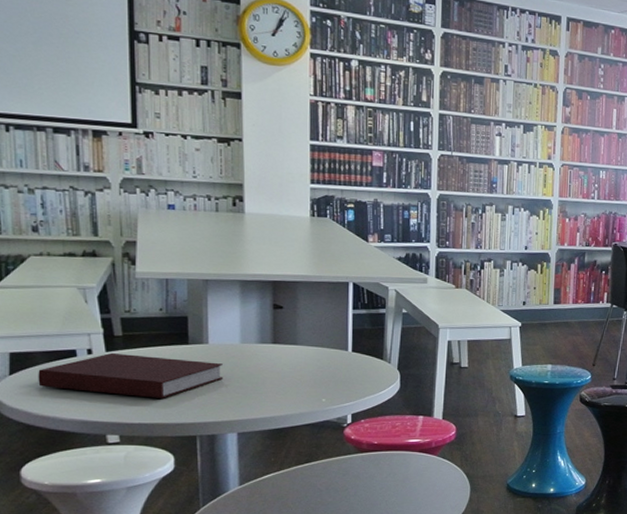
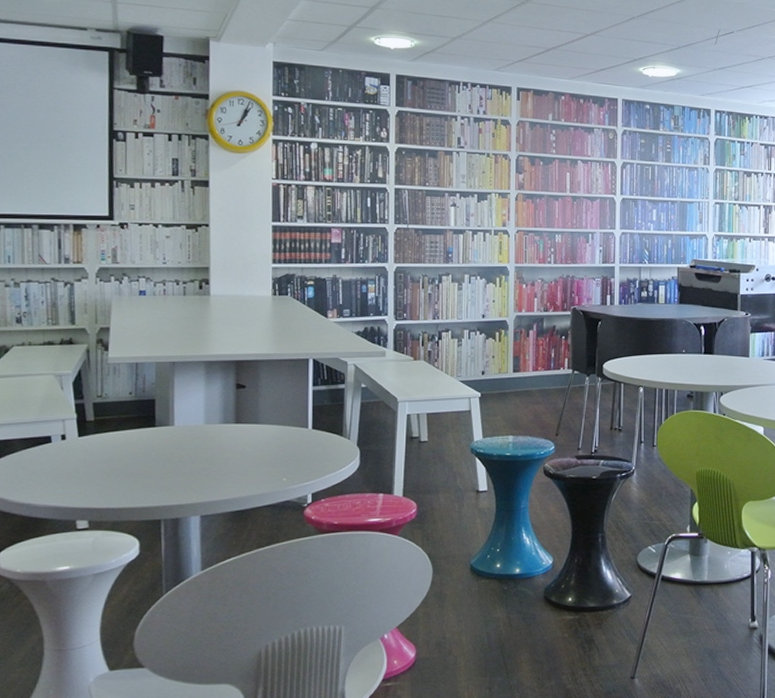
notebook: present [38,352,224,398] -> none [15,437,188,482]

